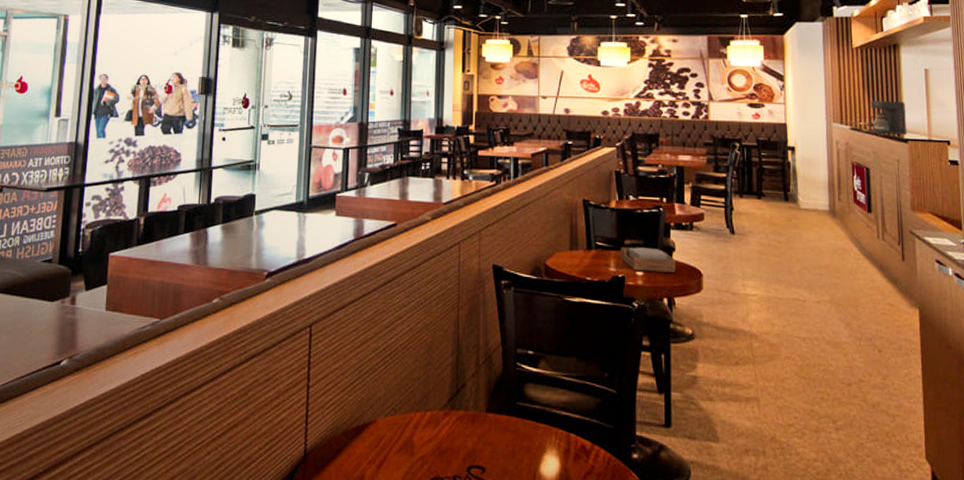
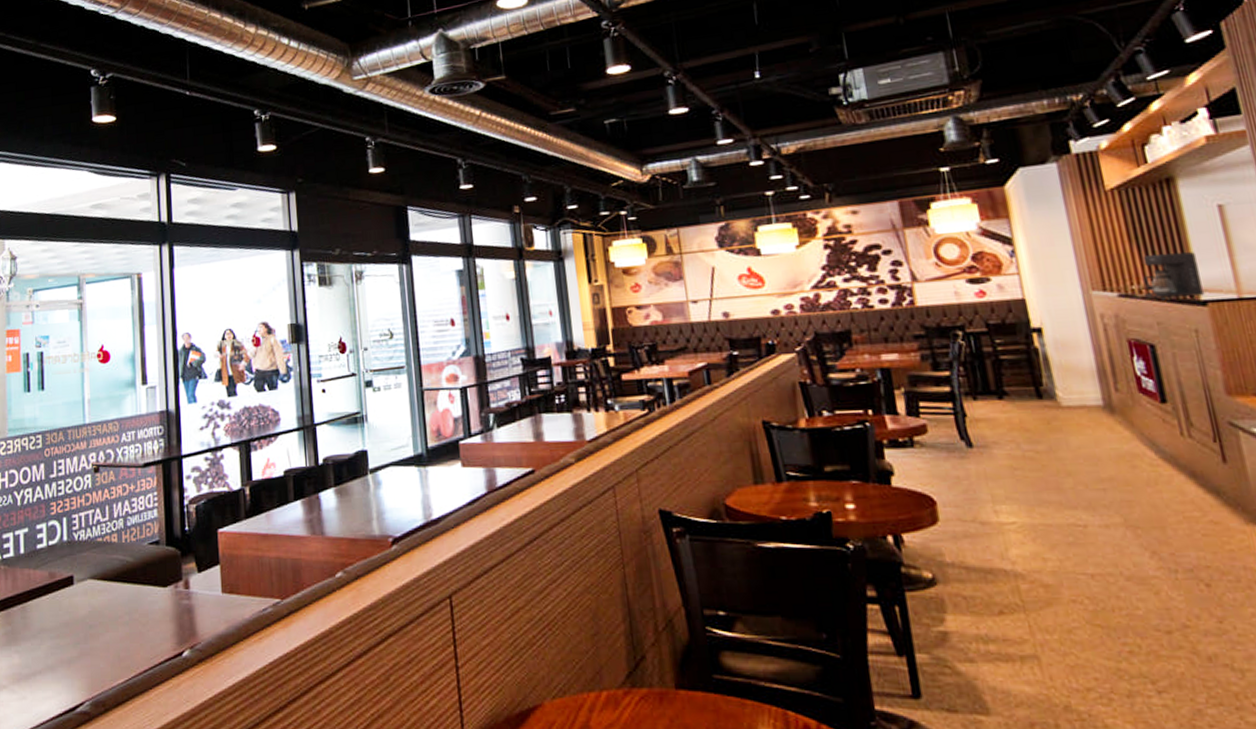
napkin holder: present [620,247,676,274] -> none [820,473,899,504]

